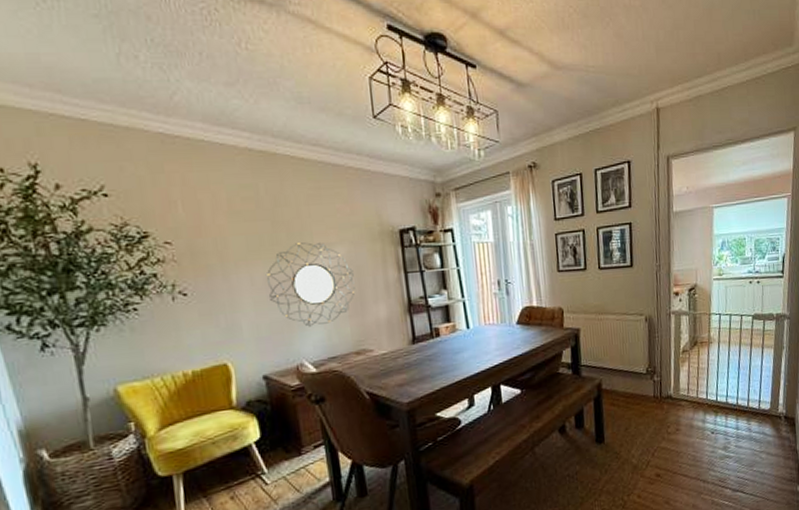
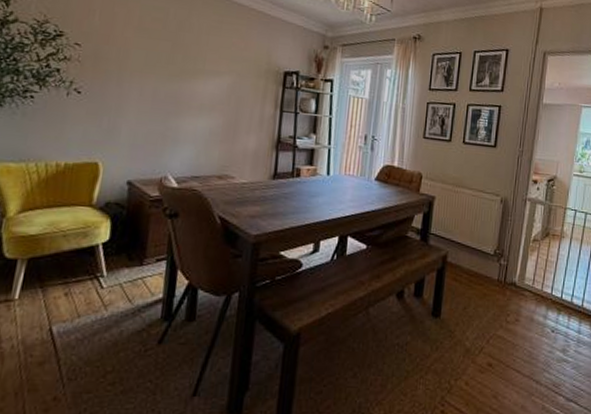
home mirror: present [267,242,356,327] -> none [153,66,234,144]

